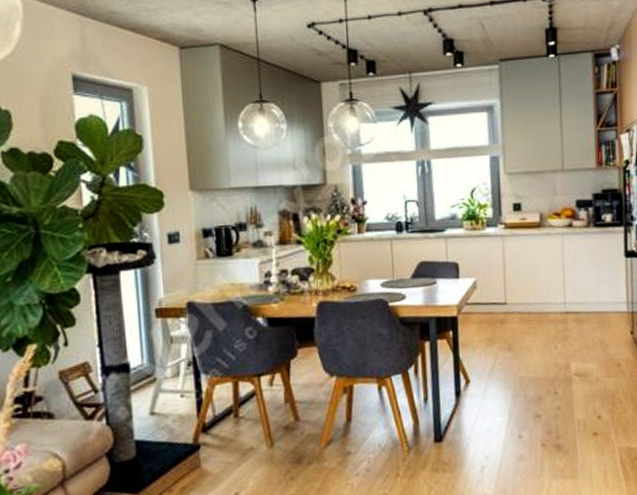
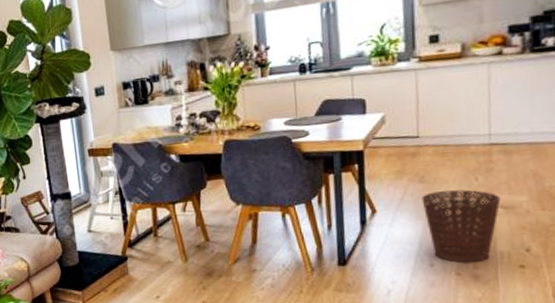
basket: none [510,357,576,433] -> present [421,189,501,263]

